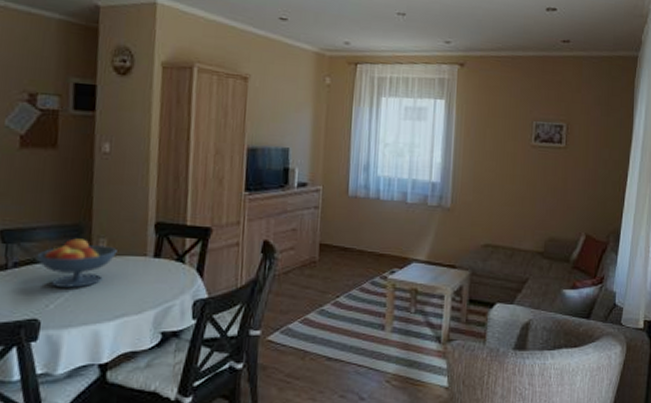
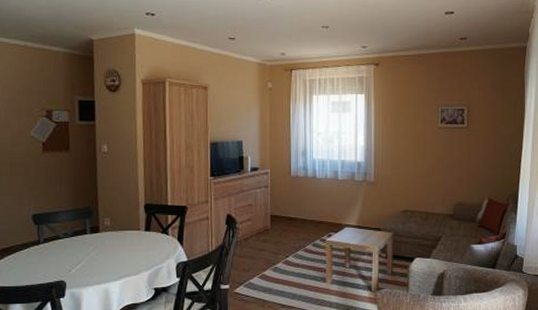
fruit bowl: present [37,238,117,288] -> none [60,219,118,256]

